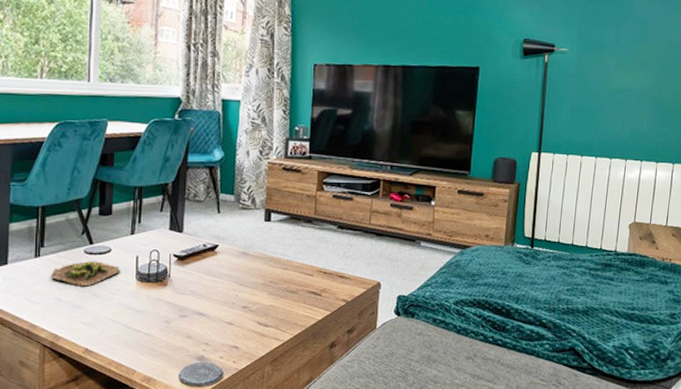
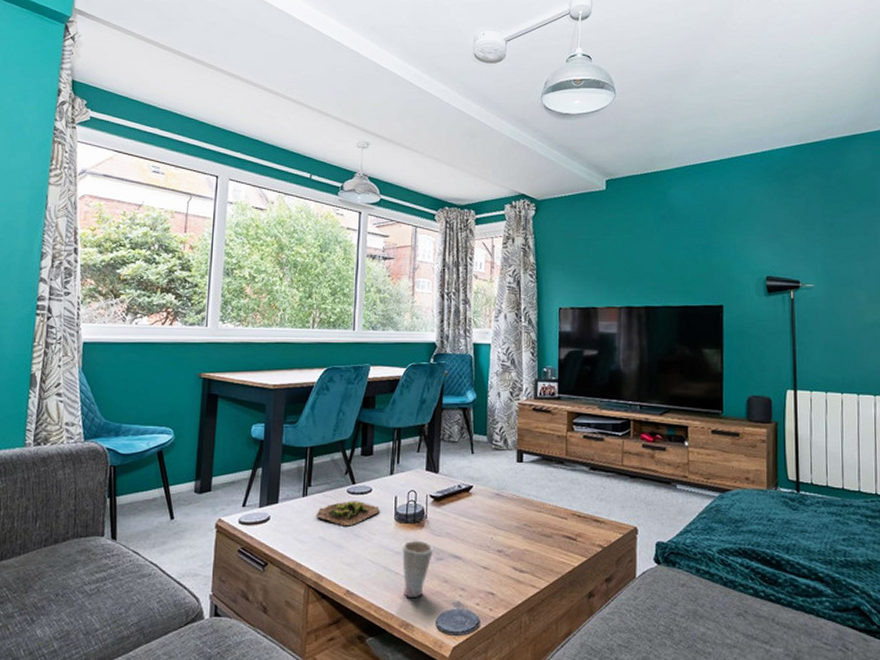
cup: none [144,298,178,353] -> present [402,540,434,597]

